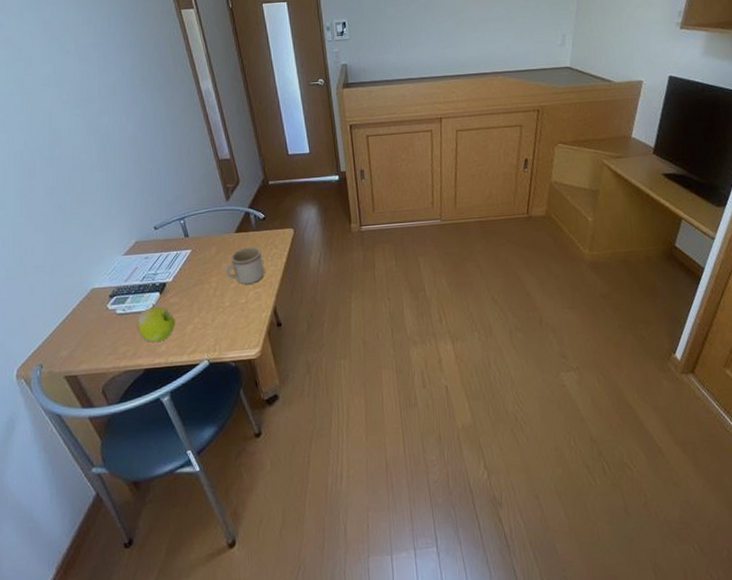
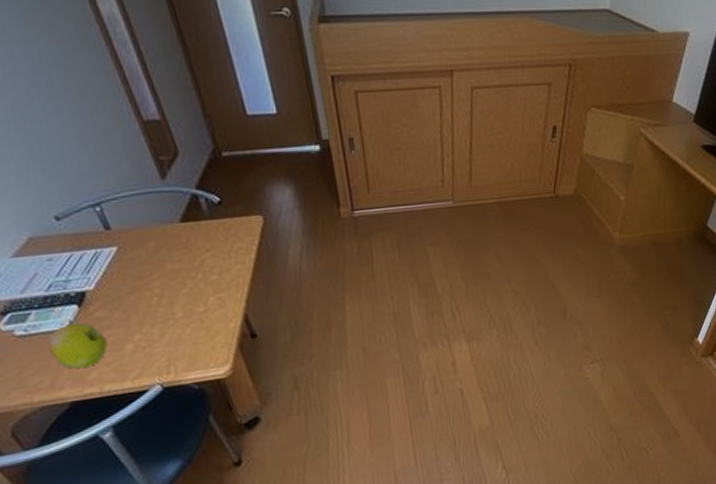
mug: present [225,246,265,285] -> none [170,240,228,290]

